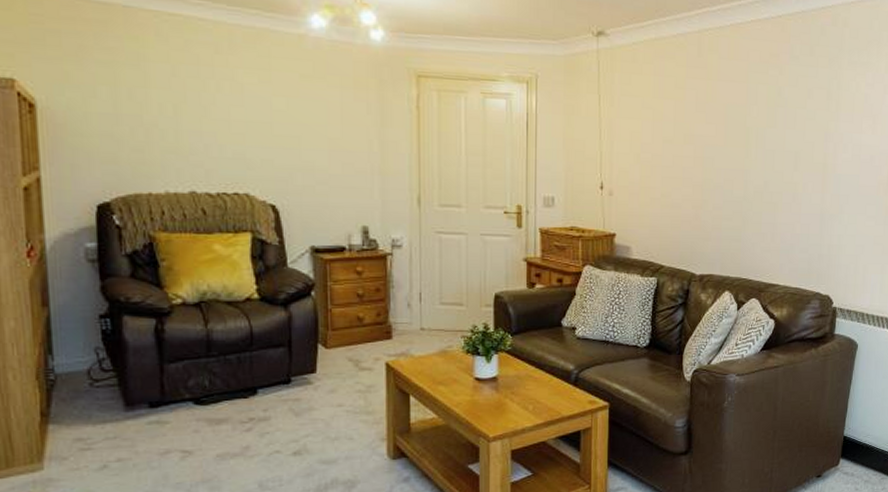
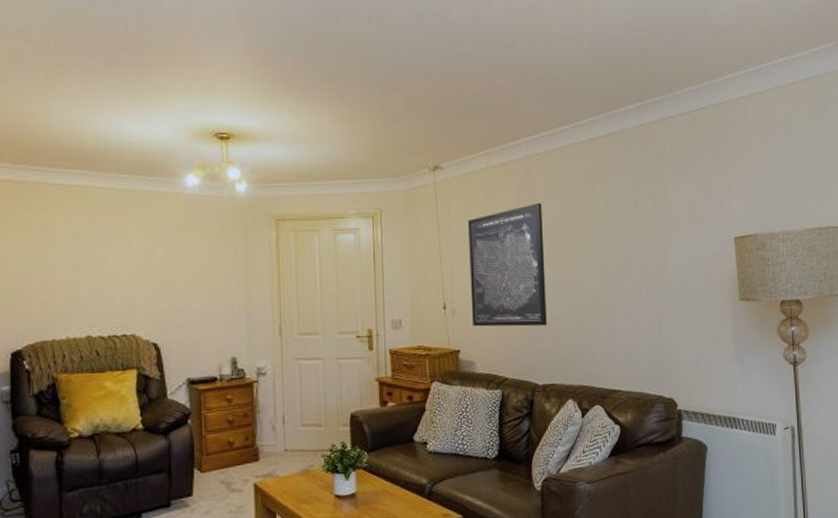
wall art: none [630,82,712,214] -> present [467,202,547,327]

